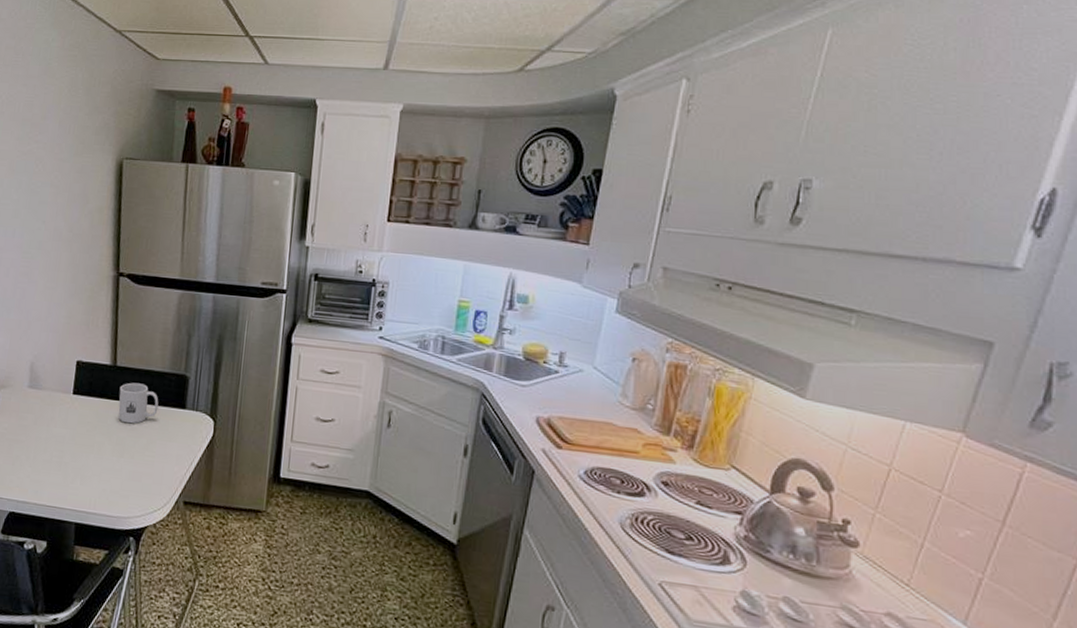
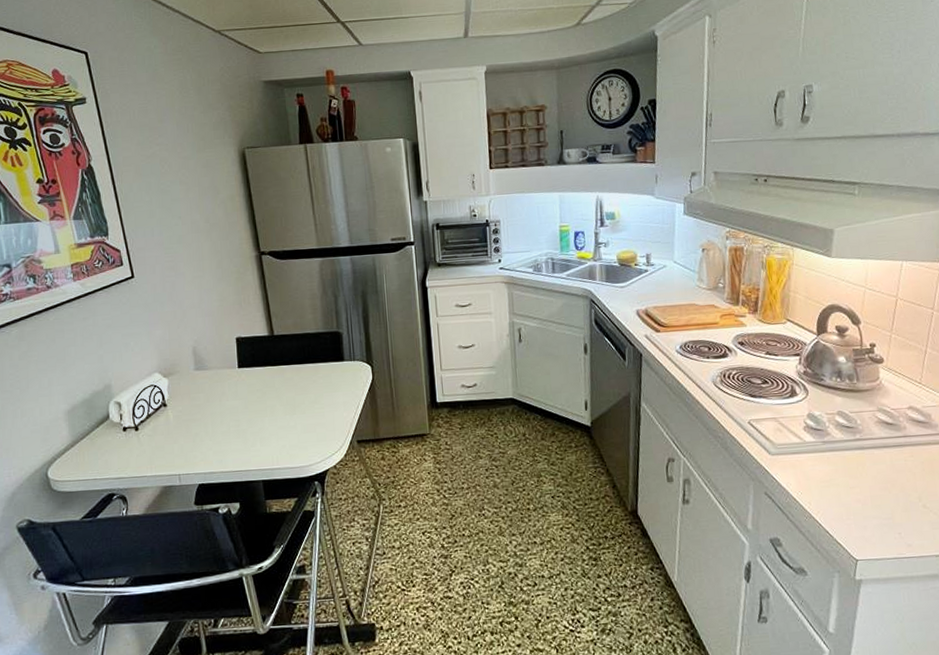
mug: present [118,382,159,424] -> none [280,346,319,384]

